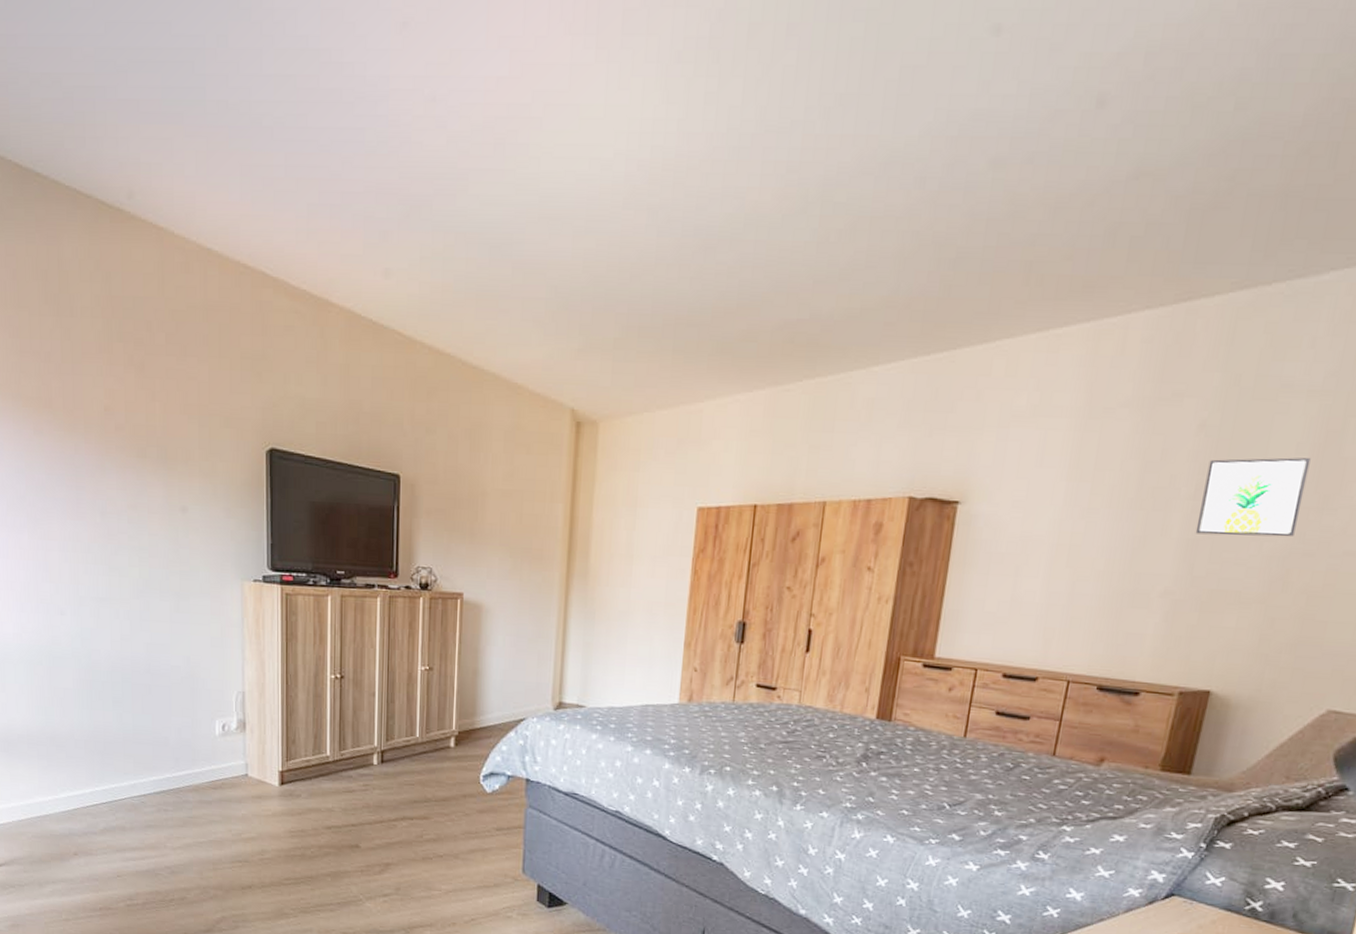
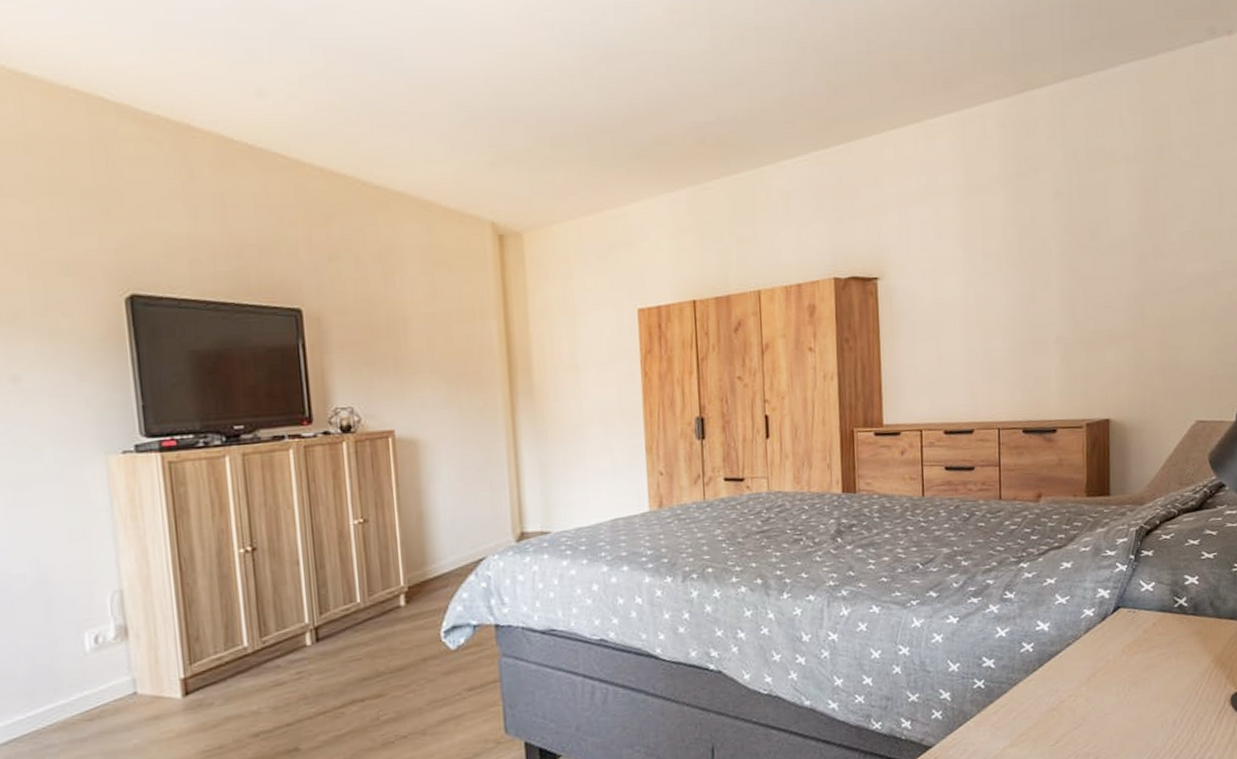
wall art: present [1195,457,1311,537] -> none [1068,214,1141,285]

